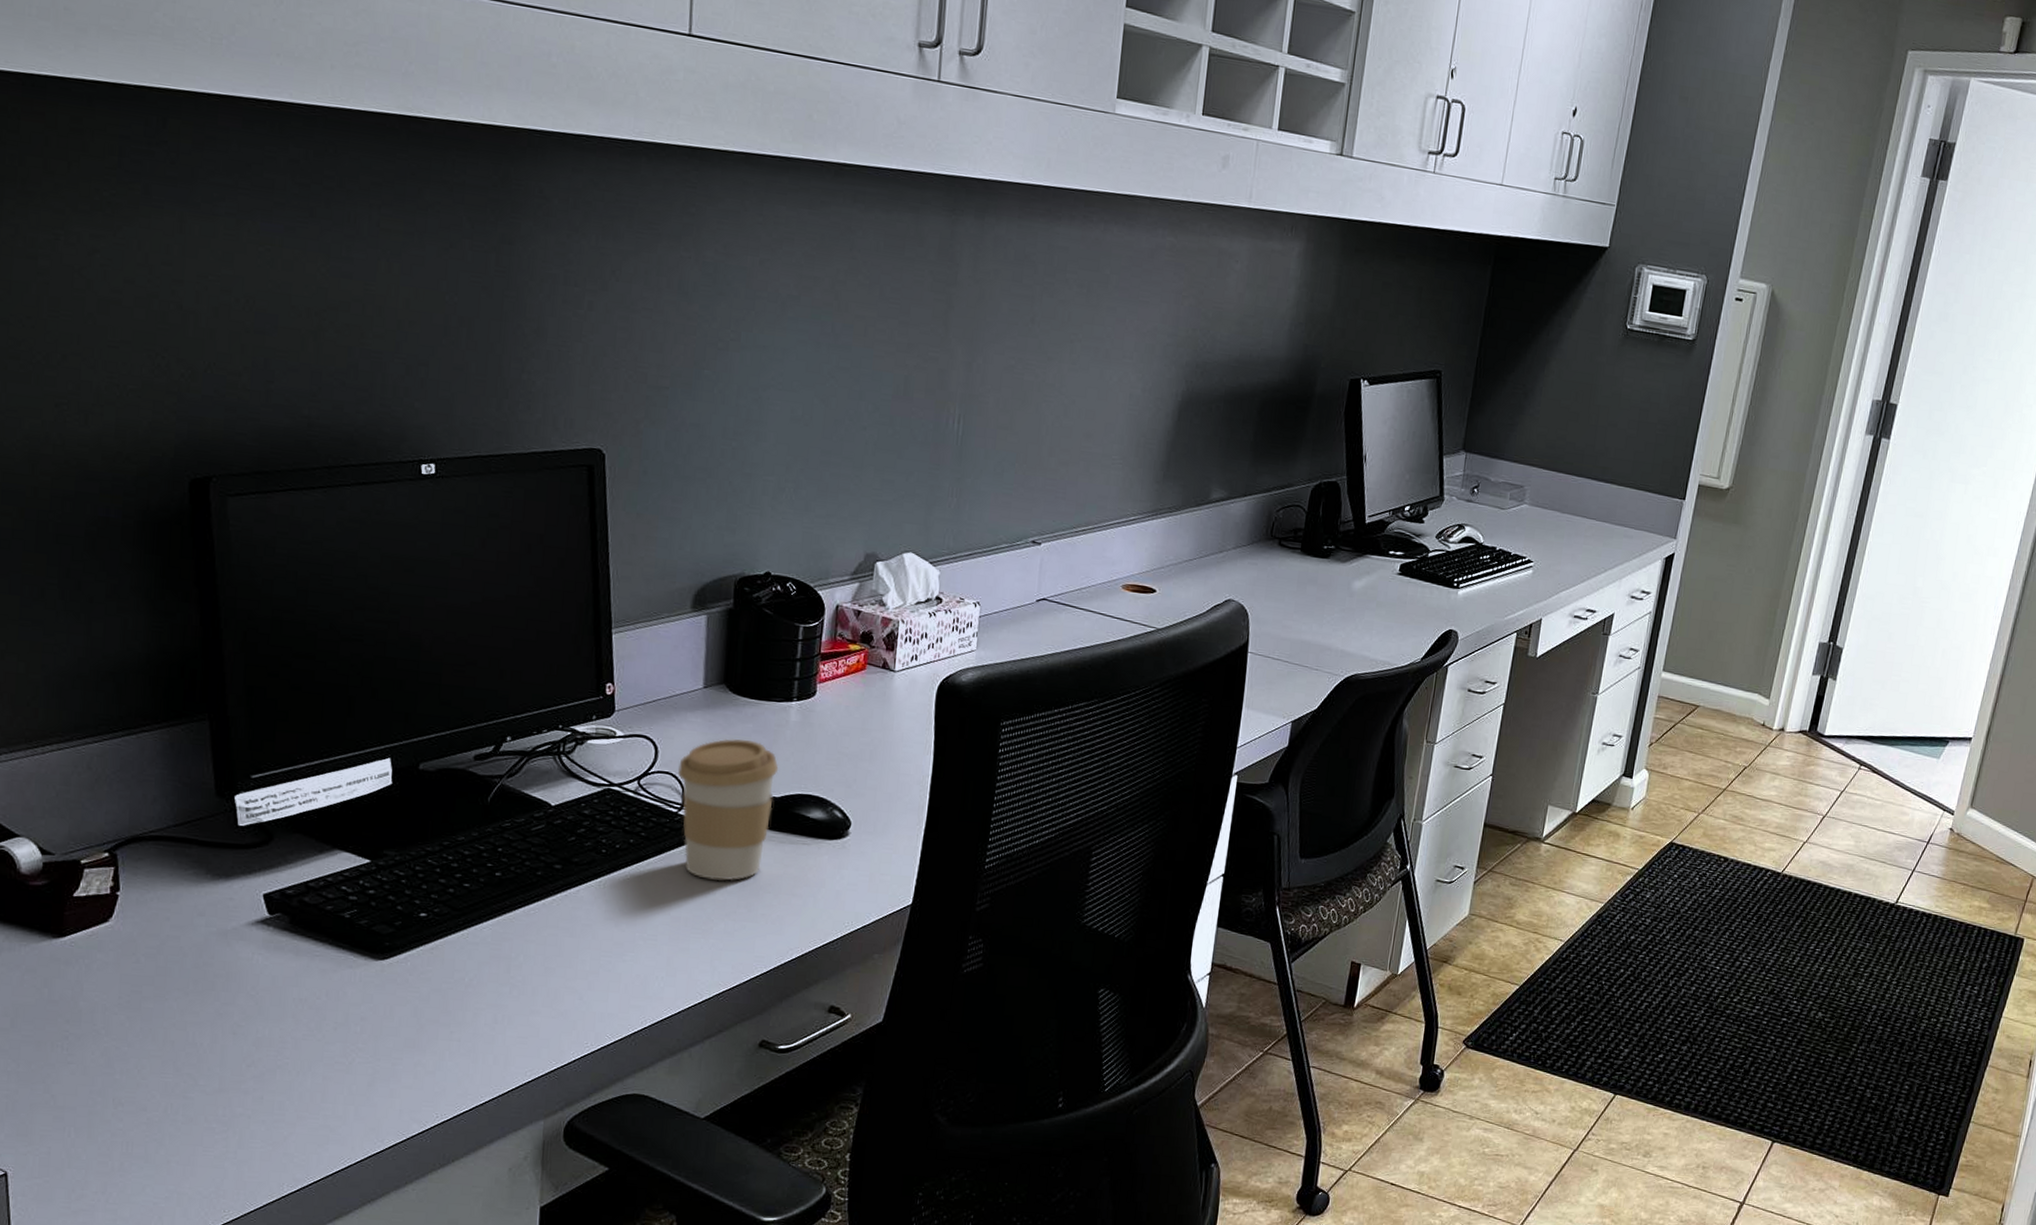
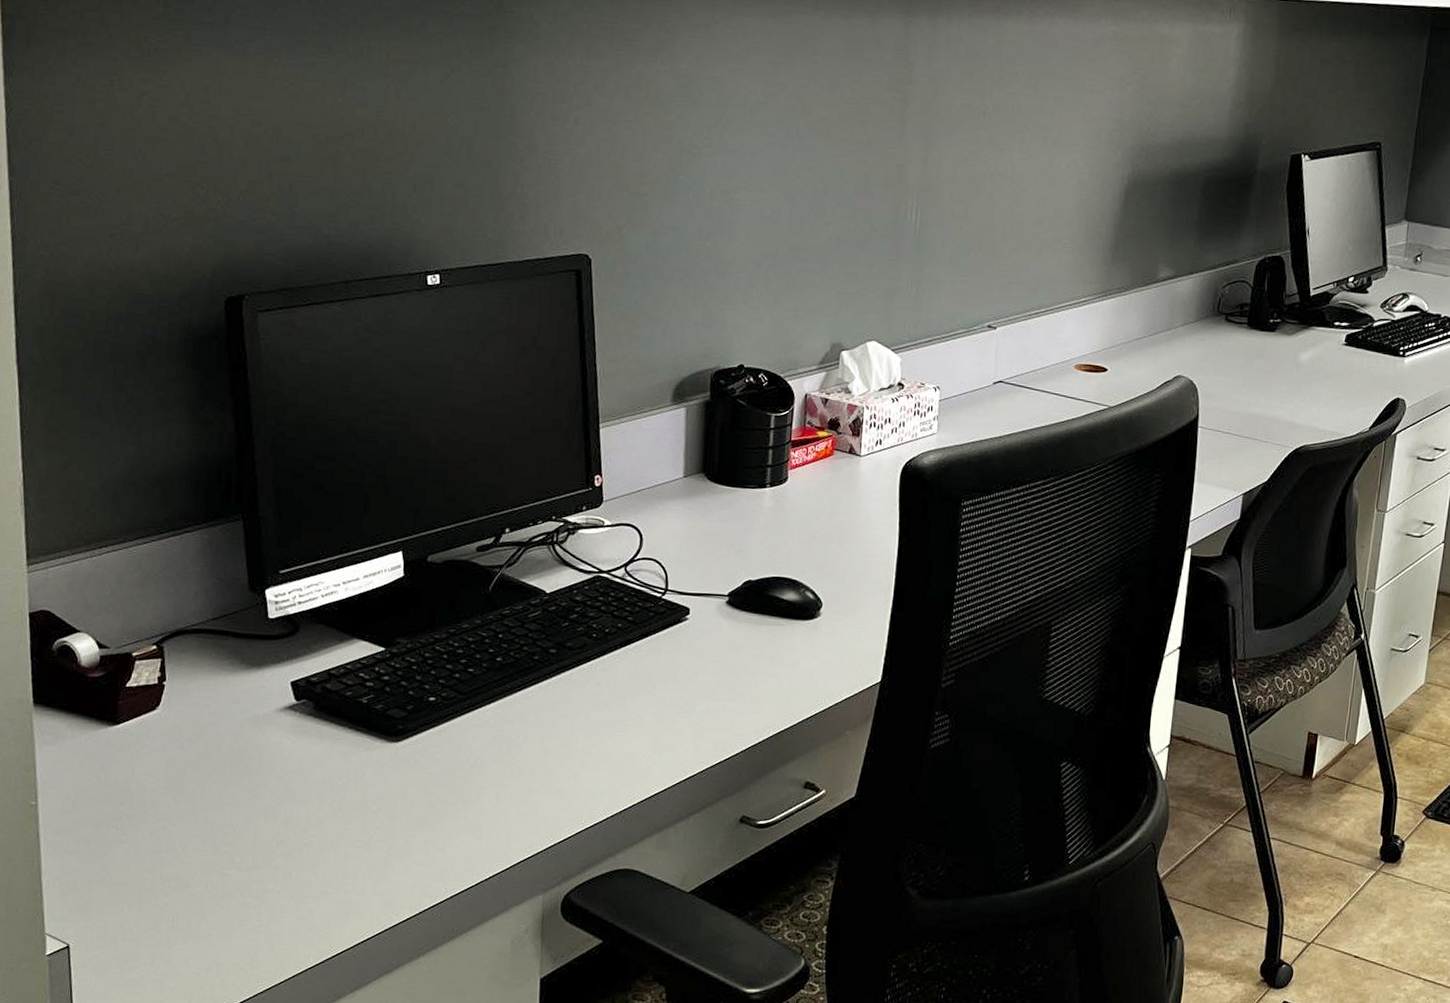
coffee cup: present [678,738,779,881] -> none [661,525,754,662]

